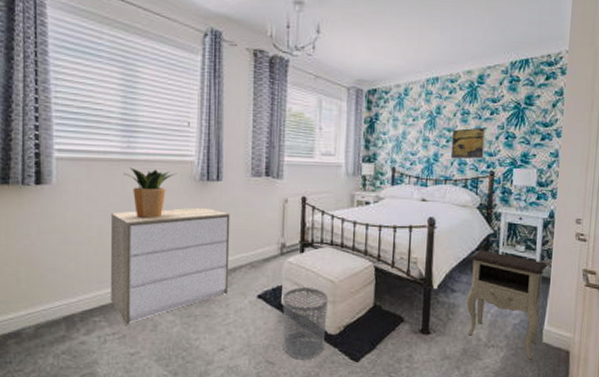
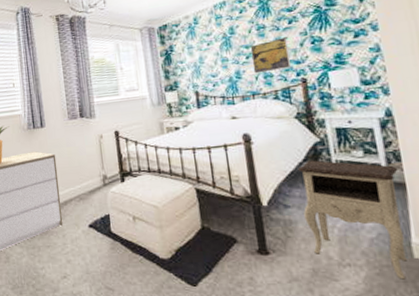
waste bin: present [282,287,328,360] -> none [112,214,159,285]

